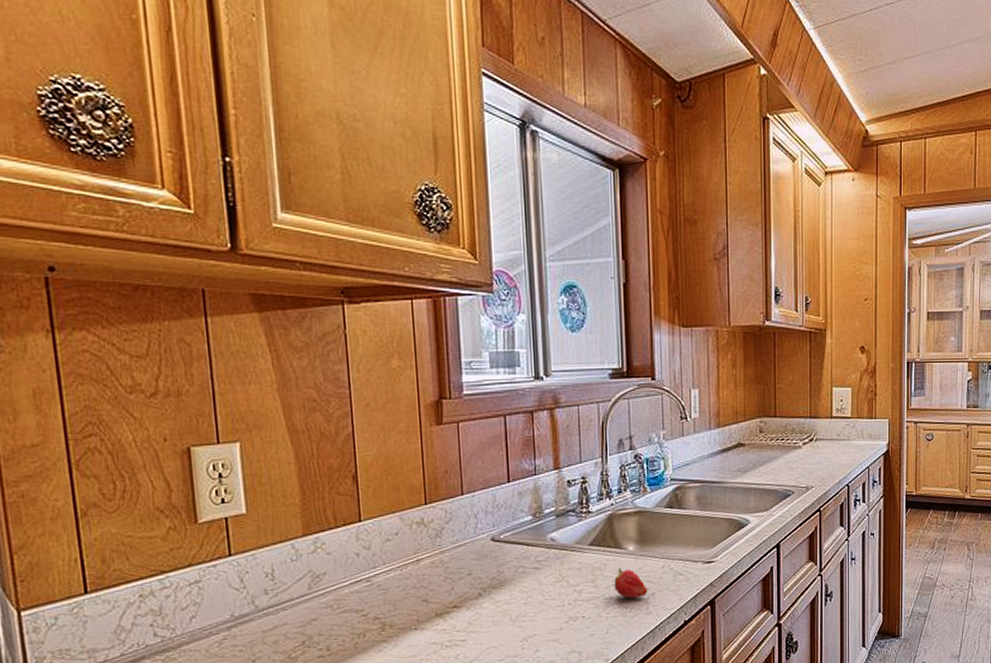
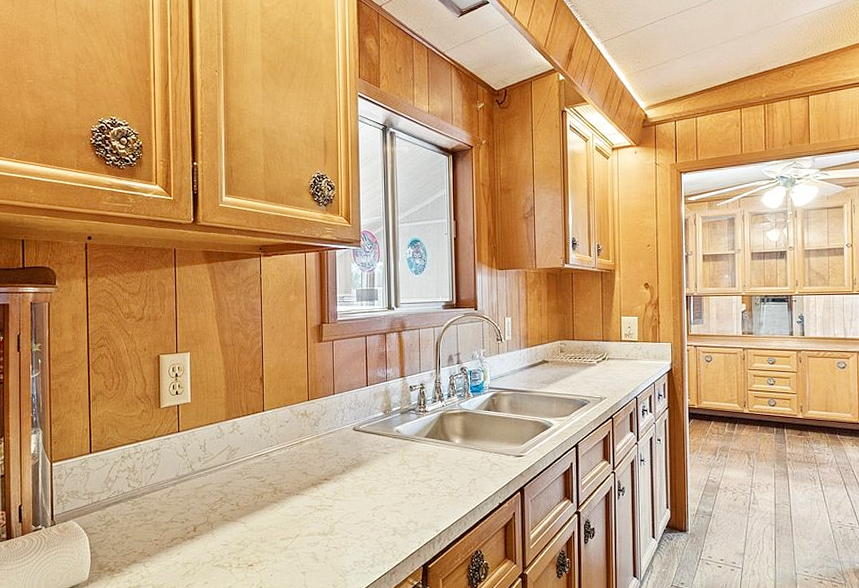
fruit: present [614,567,648,598] -> none [443,456,470,481]

